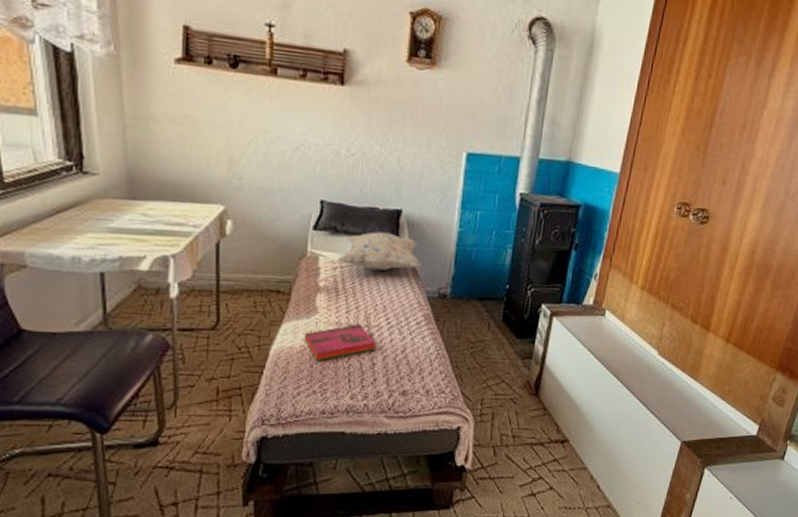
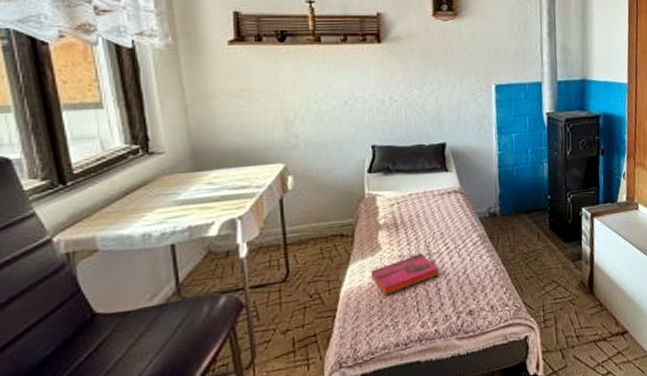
decorative pillow: present [338,232,422,270] -> none [394,165,470,201]

